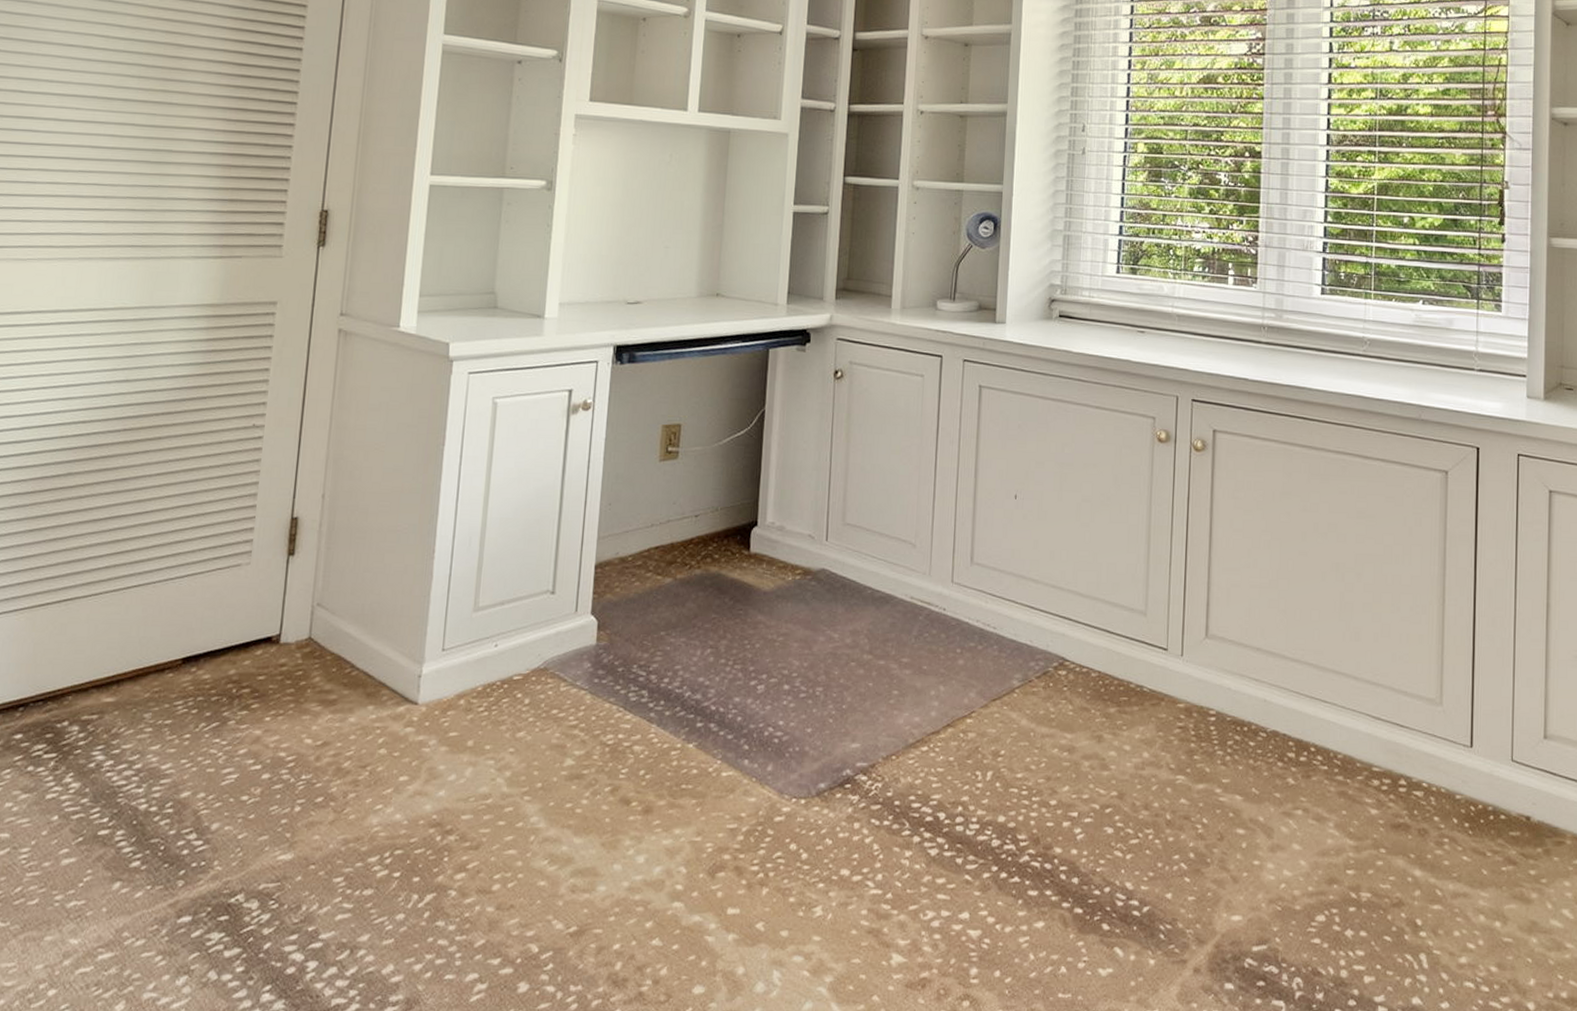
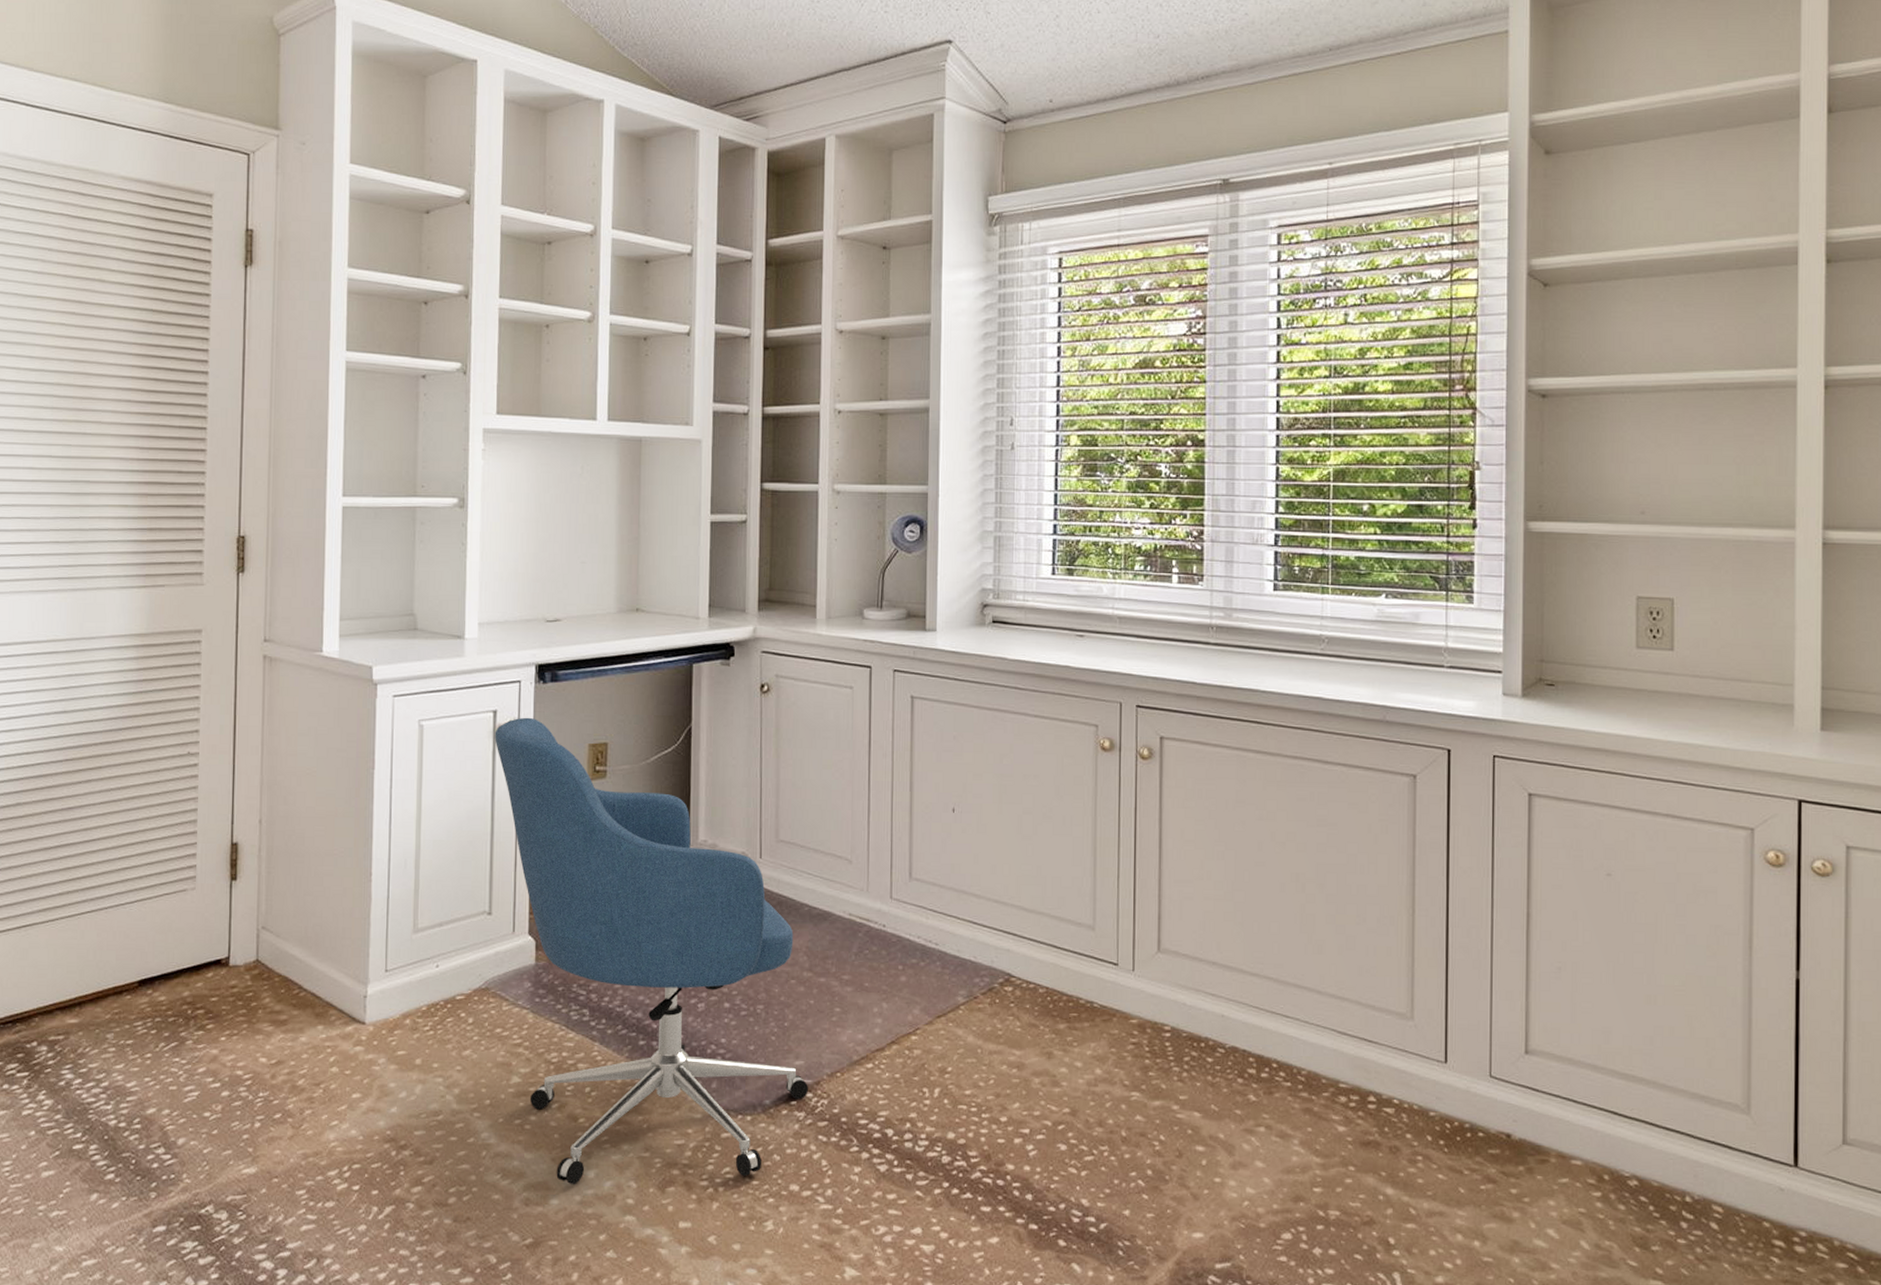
chair: none [568,397,864,871] -> present [494,717,809,1185]

